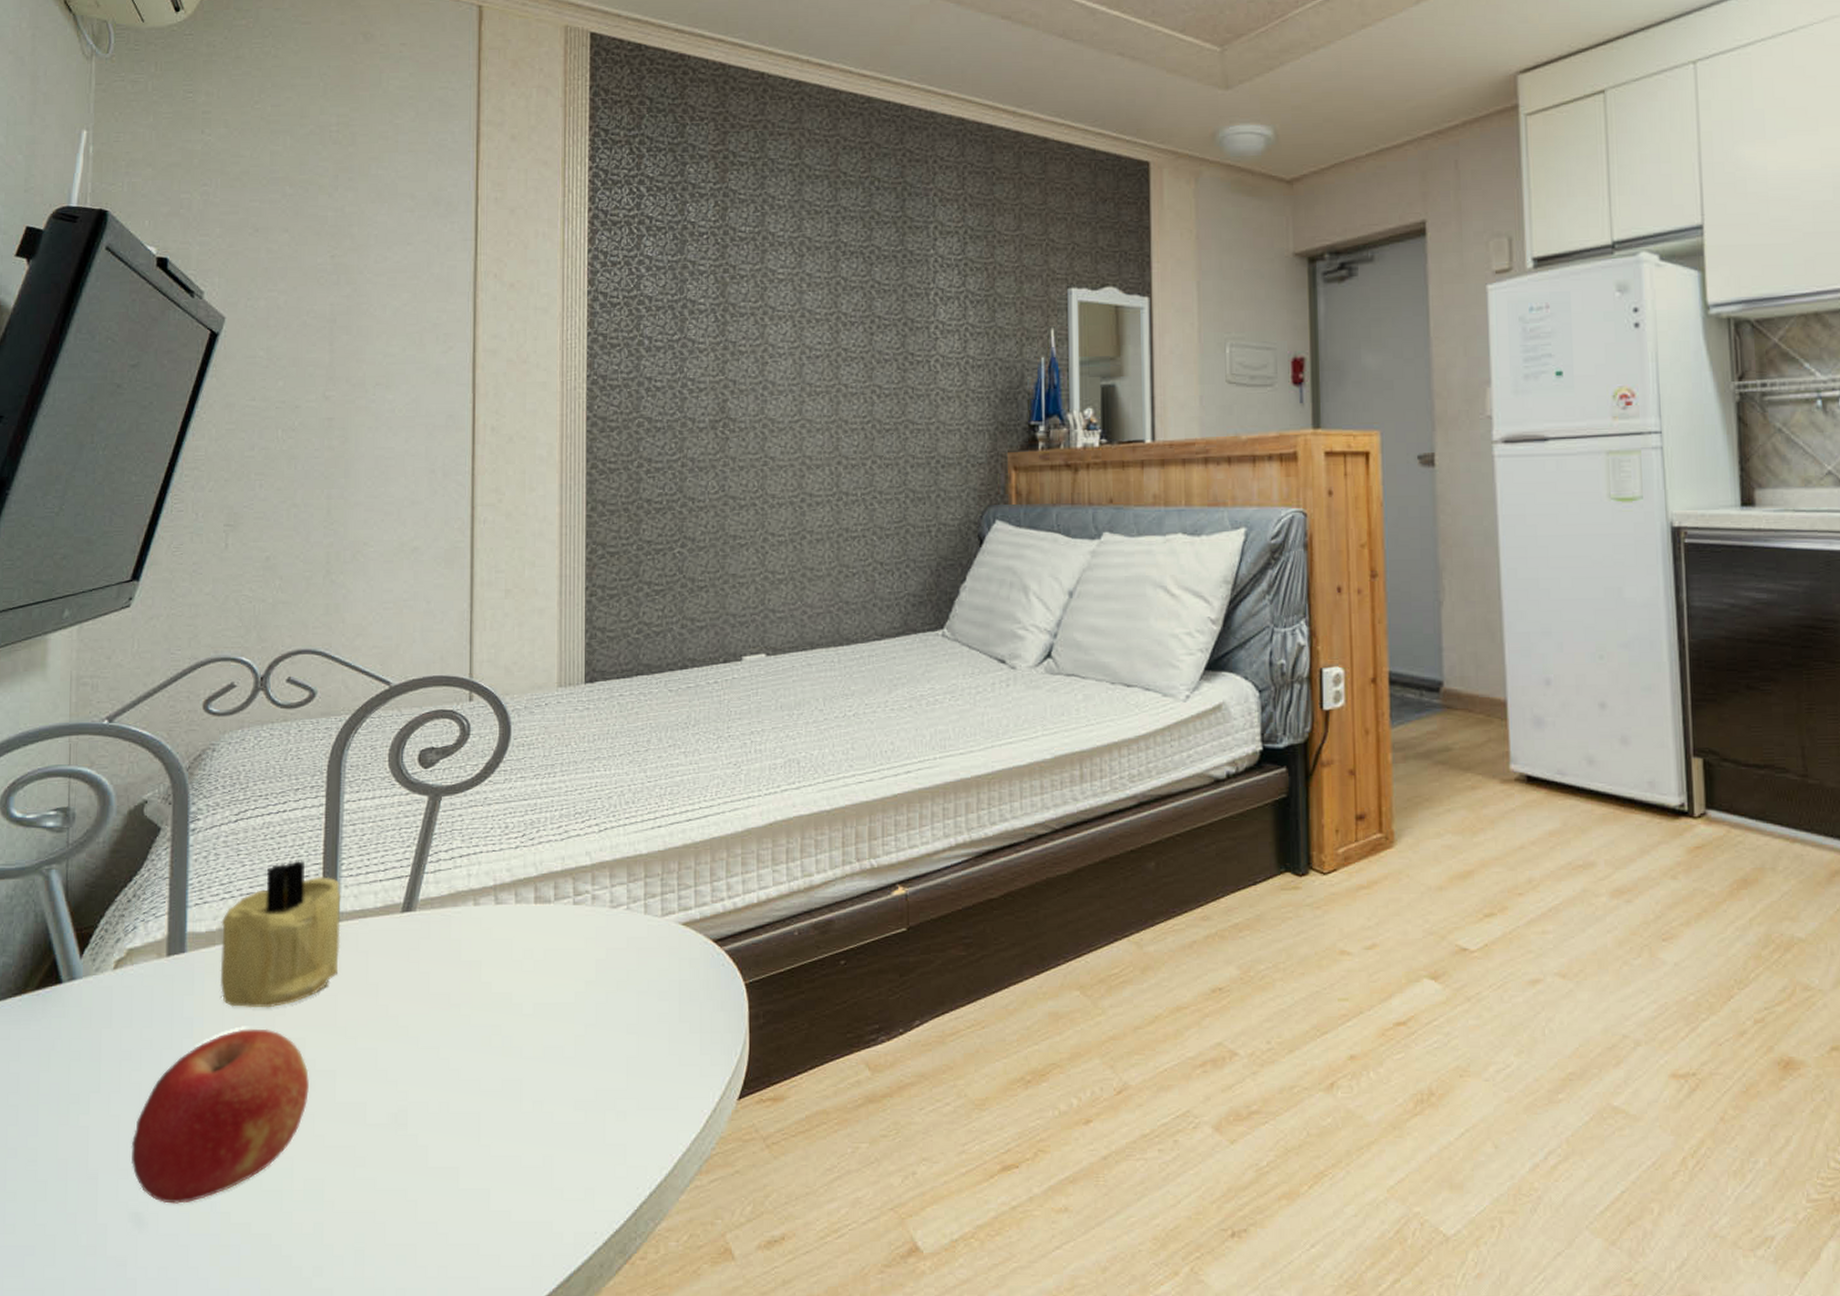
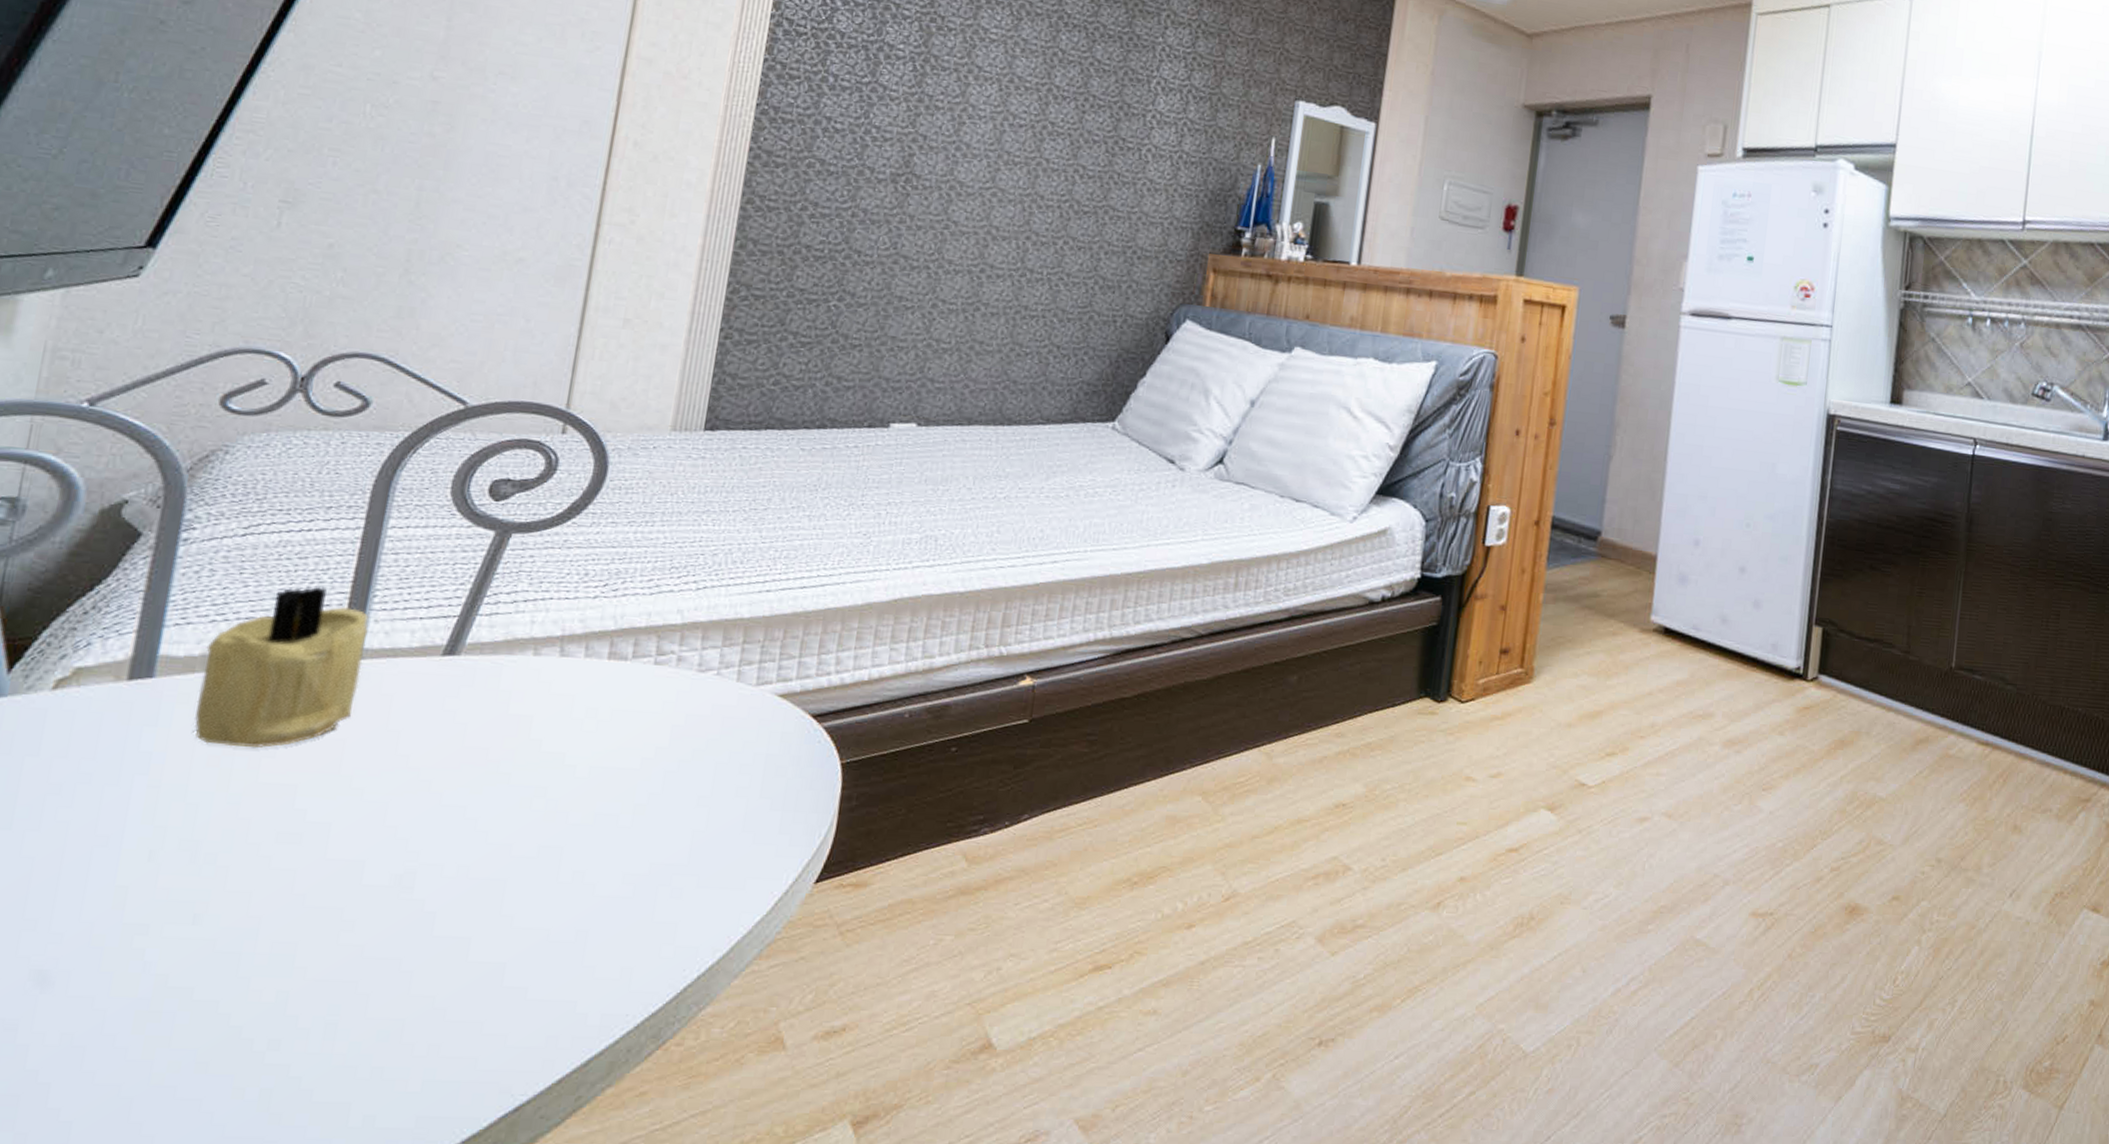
fruit: present [131,1028,309,1204] -> none [42,769,297,962]

